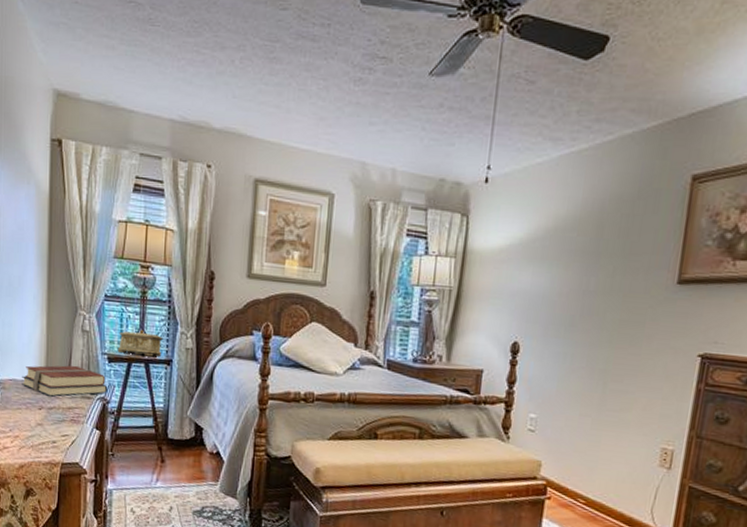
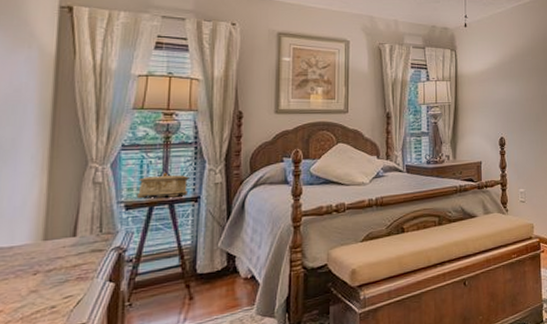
books: present [22,365,108,397] -> none [10,219,125,258]

